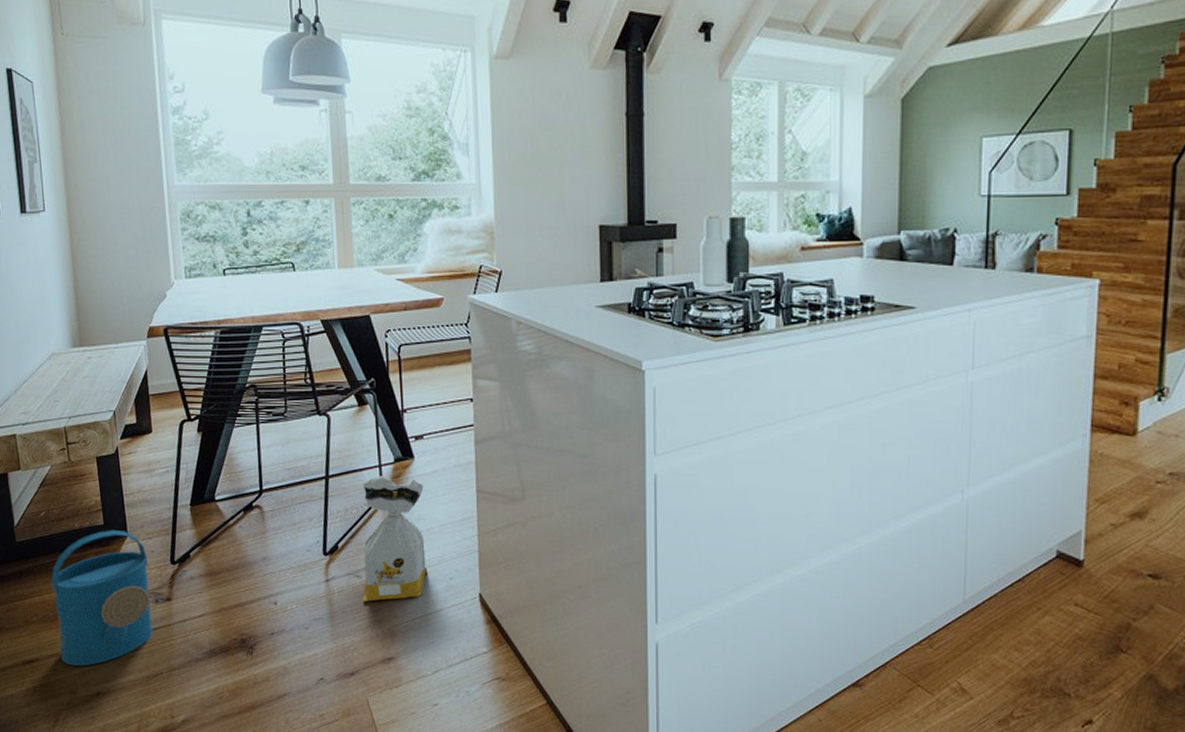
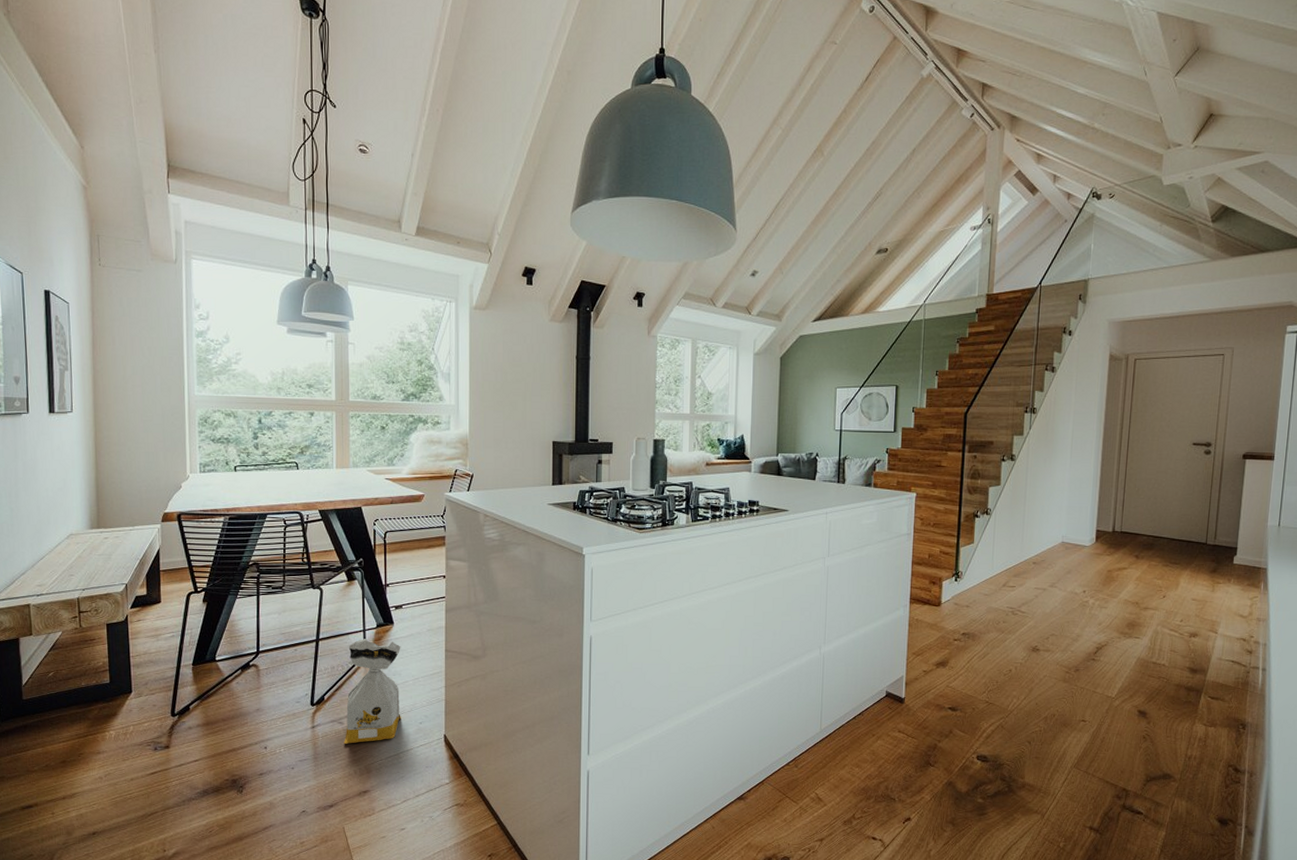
watering can: present [51,529,153,666] -> none [55,687,151,809]

